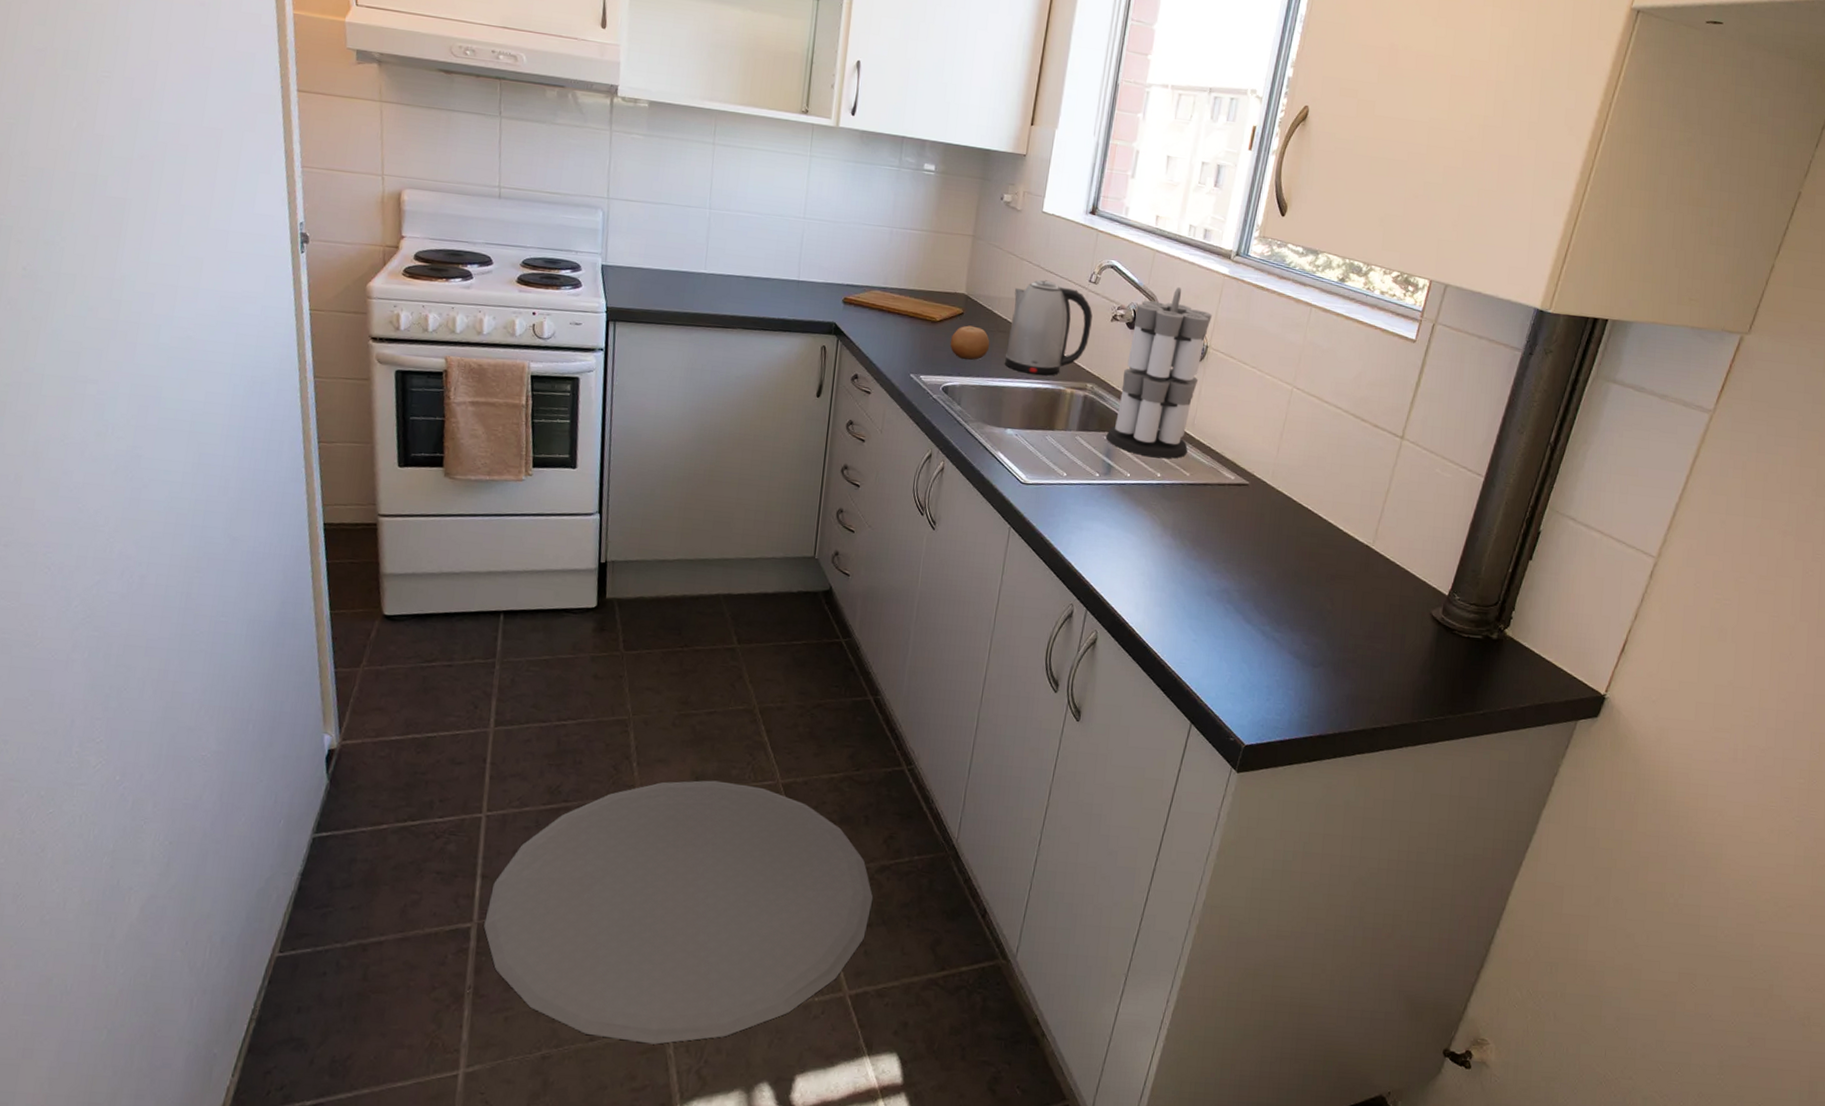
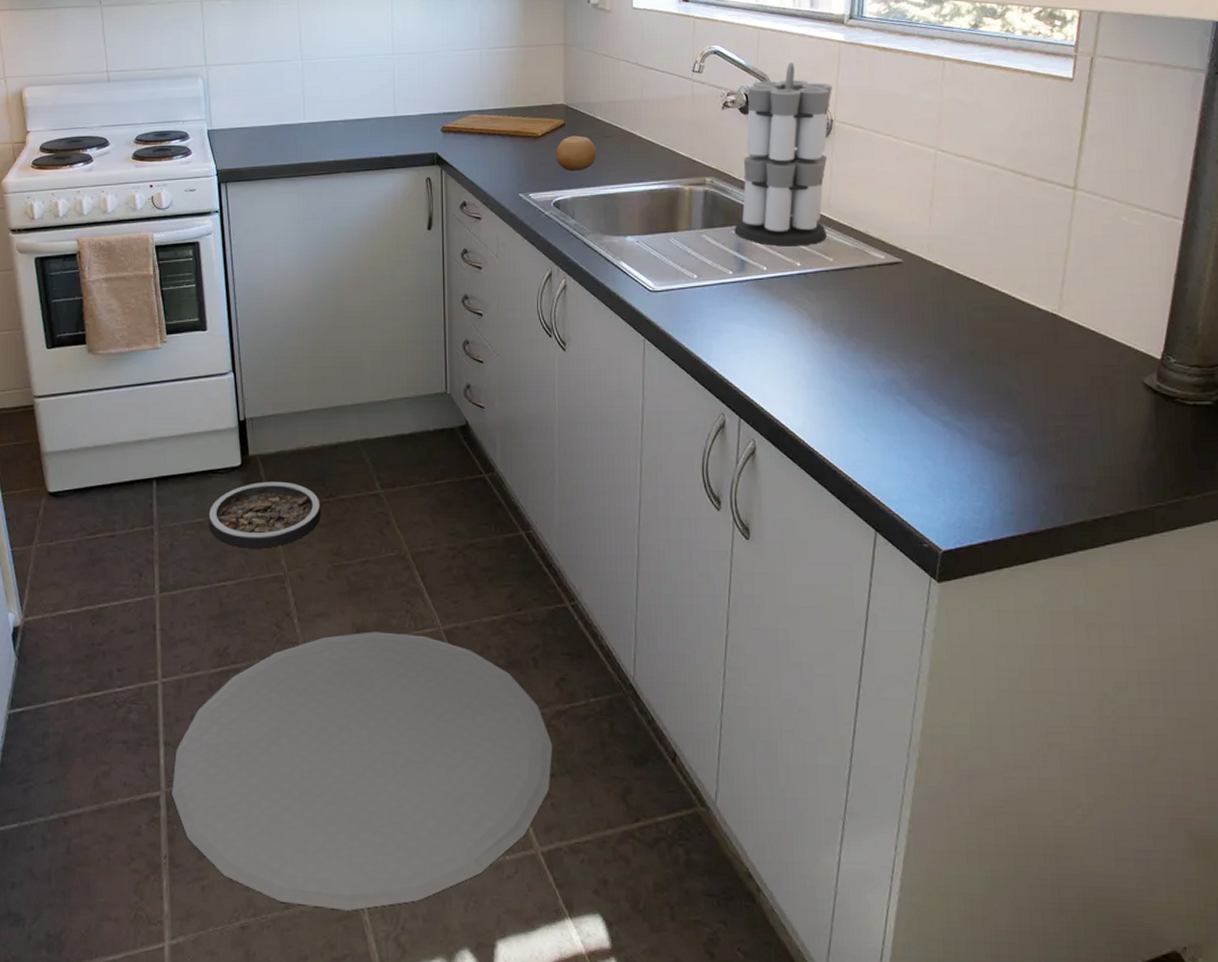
pet bowl: none [555,625,675,692] -> present [208,481,320,548]
kettle: present [1005,280,1093,376] -> none [614,77,702,176]

